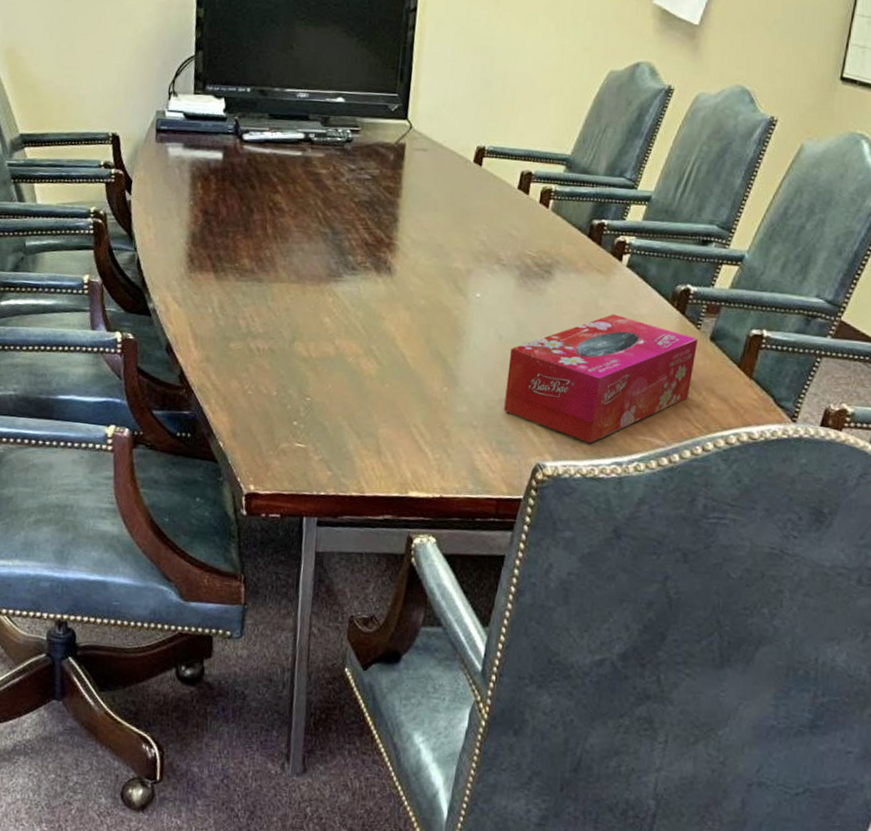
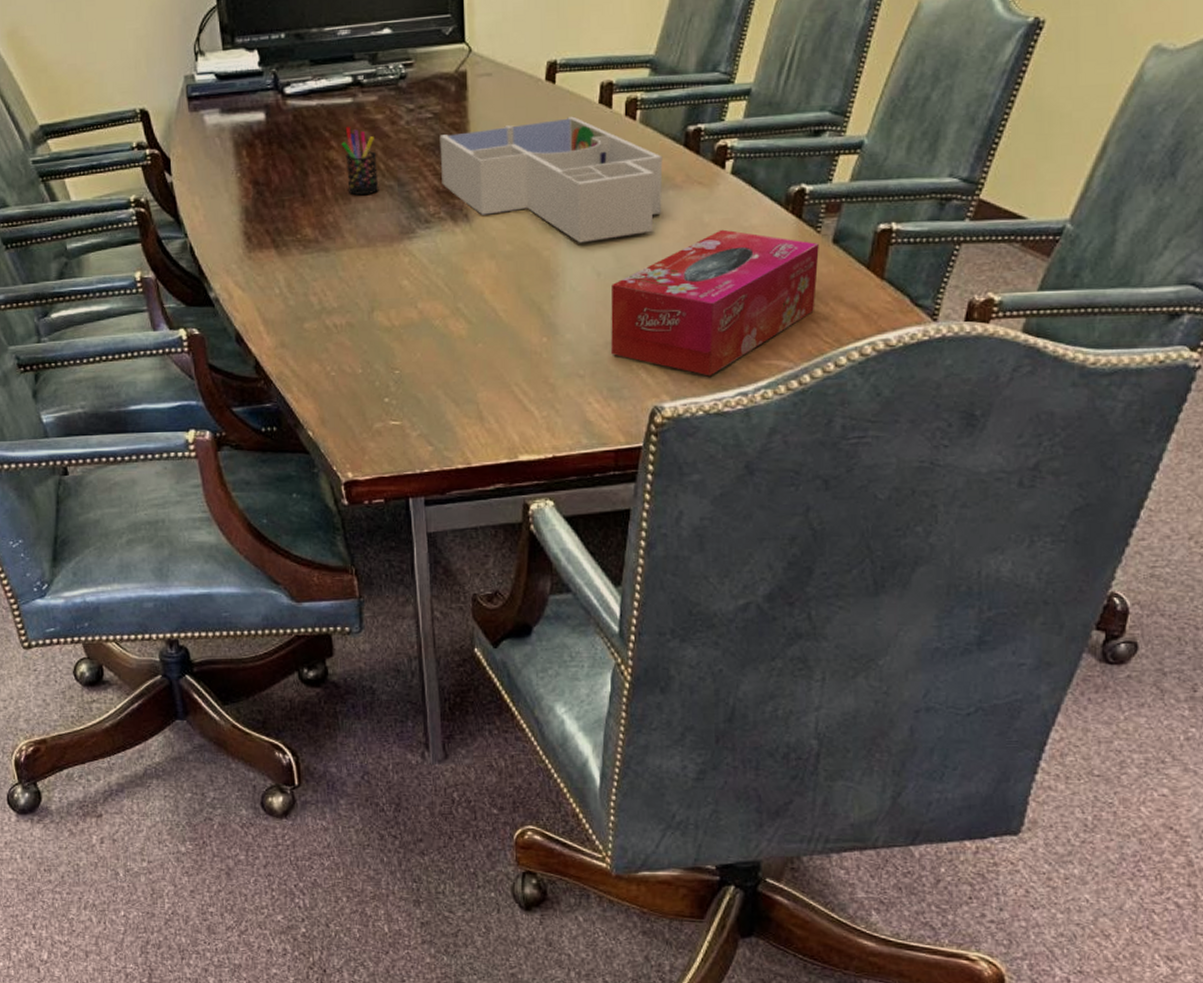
pen holder: none [286,176,317,237] -> present [341,127,379,195]
desk organizer: none [371,195,568,308] -> present [439,116,663,243]

